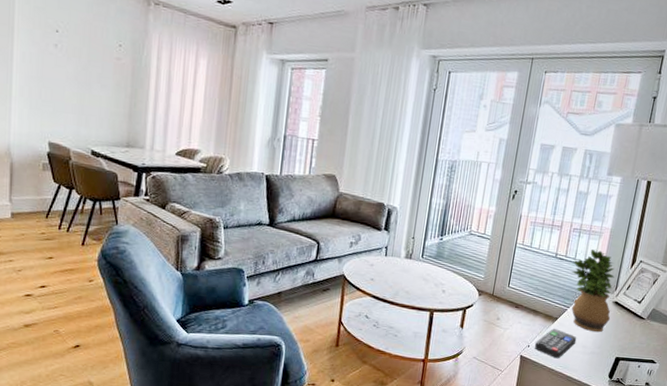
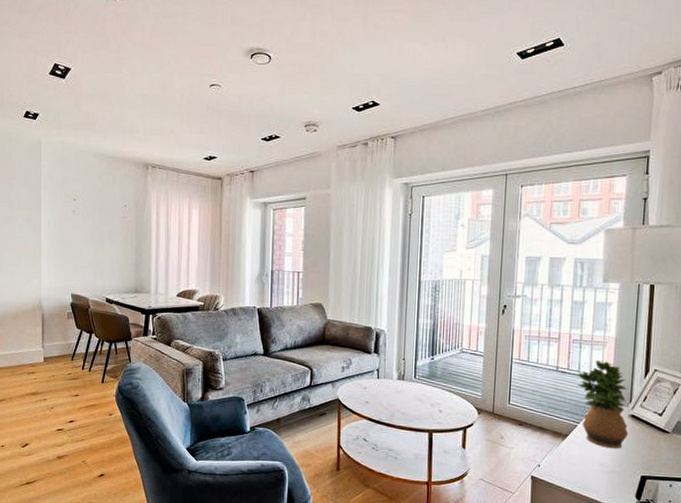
remote control: present [535,329,577,359] -> none [546,446,593,479]

